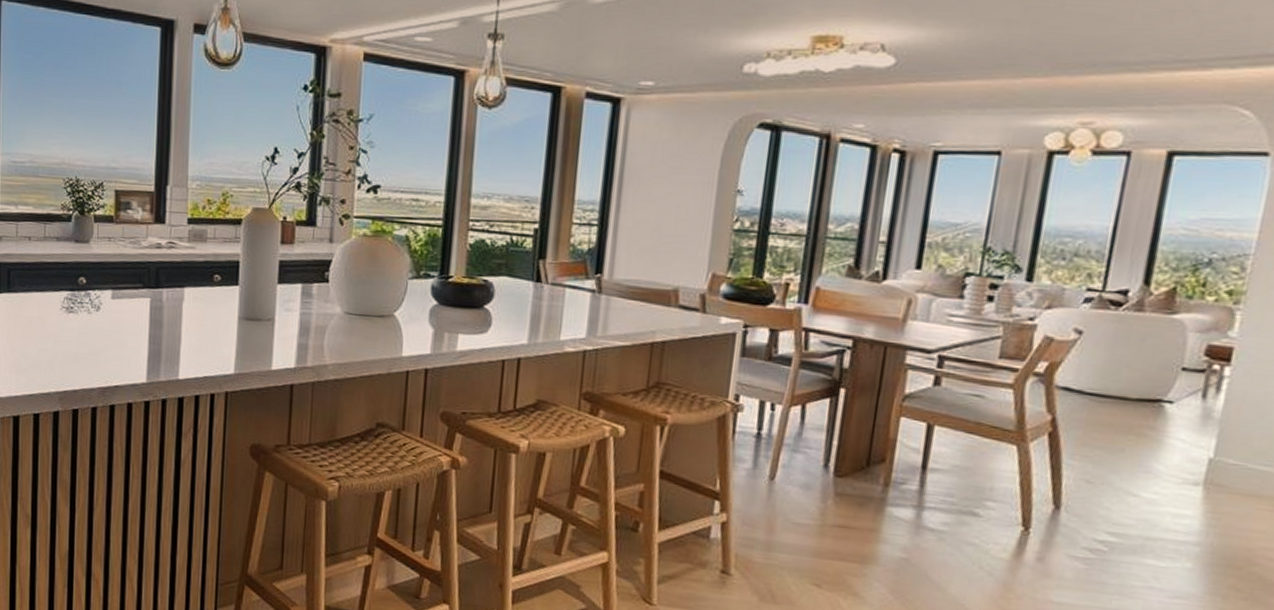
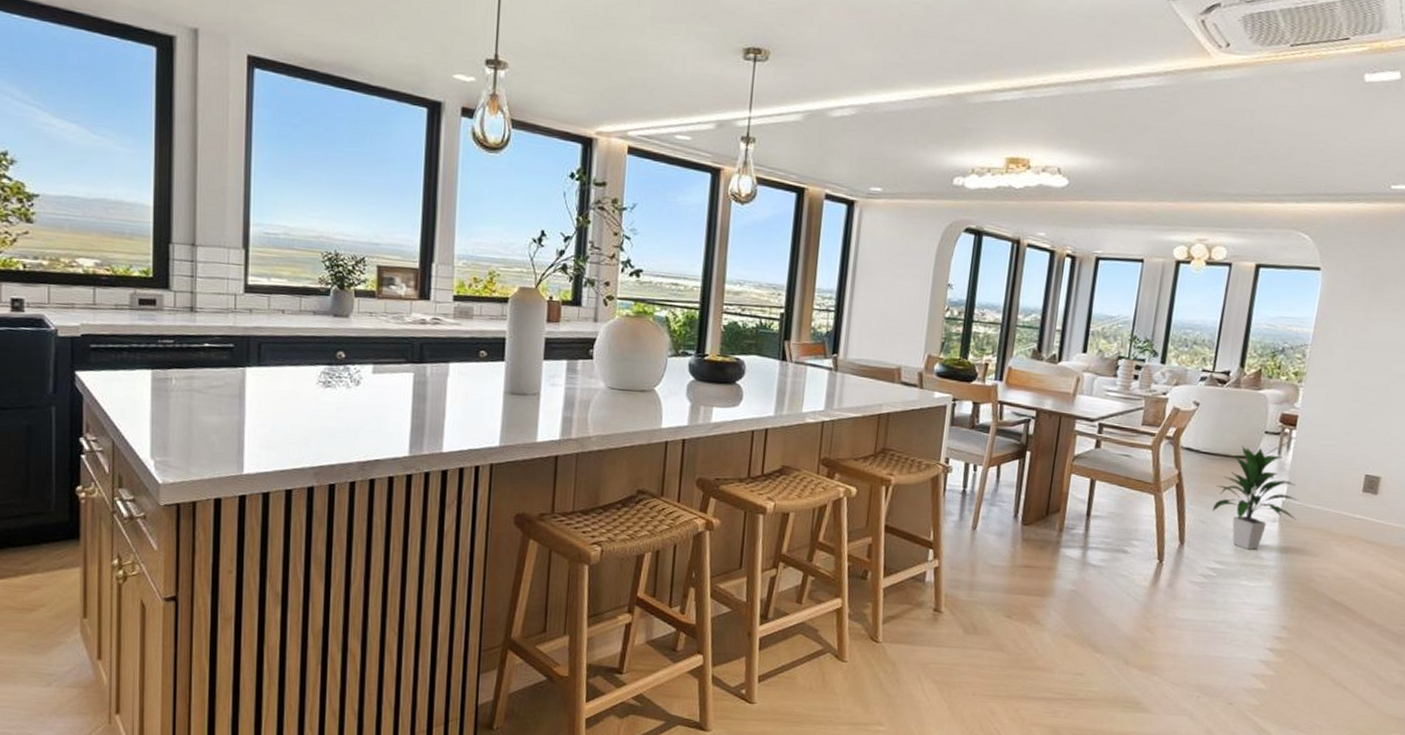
indoor plant: none [1101,386,1234,520] -> present [1212,446,1298,550]

